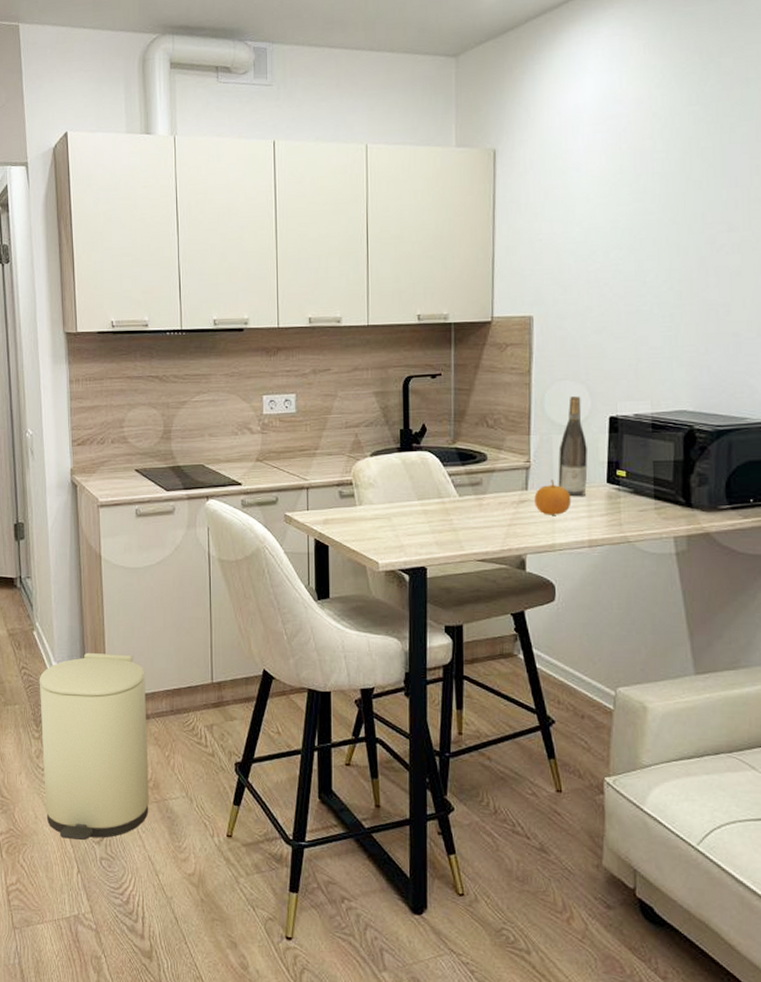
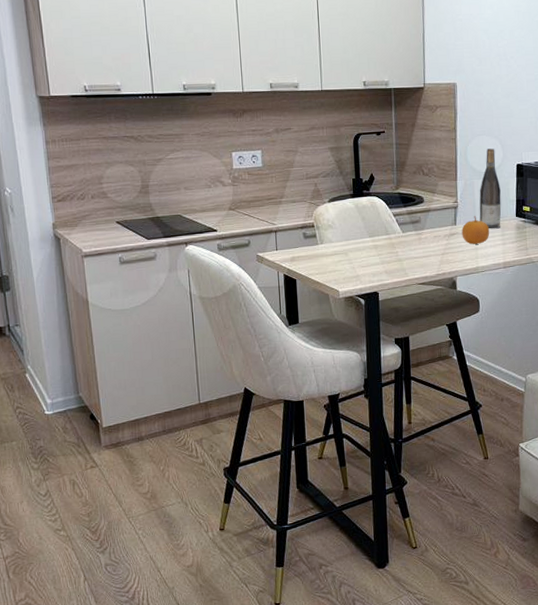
pedal bin: present [39,652,149,841] -> none [34,386,148,553]

